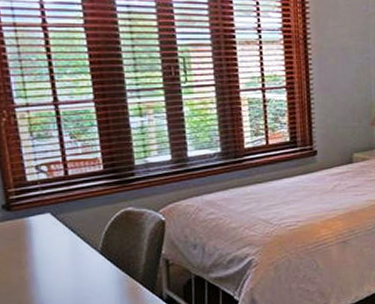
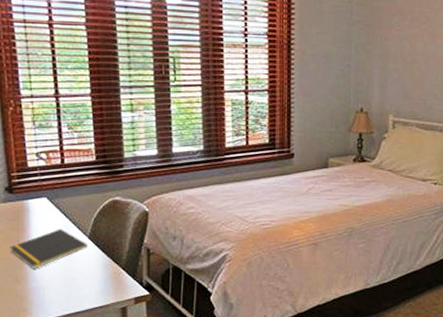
notepad: none [10,245,99,292] -> present [9,228,87,269]

